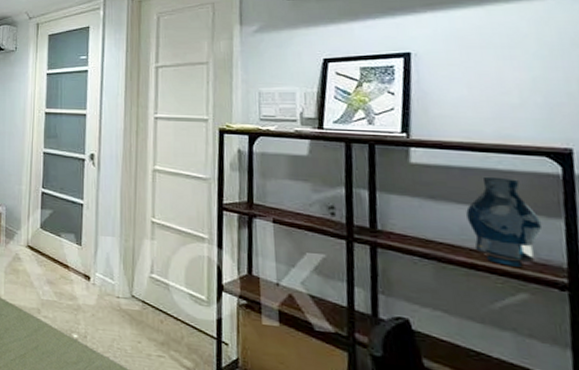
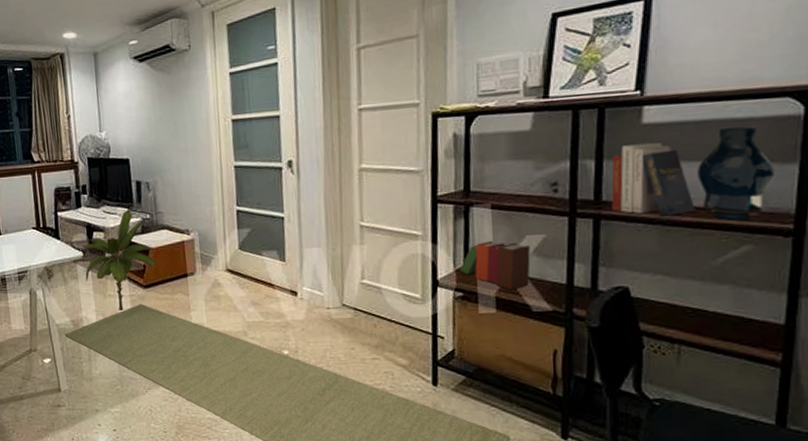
books: none [244,253,311,306] -> present [460,240,531,291]
books: none [384,180,468,254] -> present [611,142,695,217]

